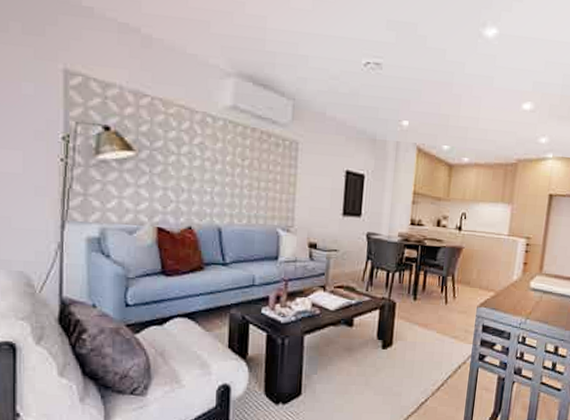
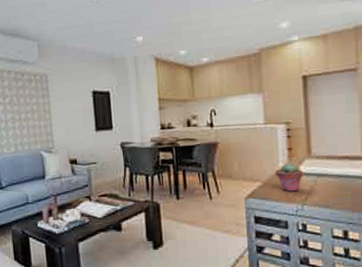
potted succulent: none [508,277,533,305] -> present [275,163,303,192]

